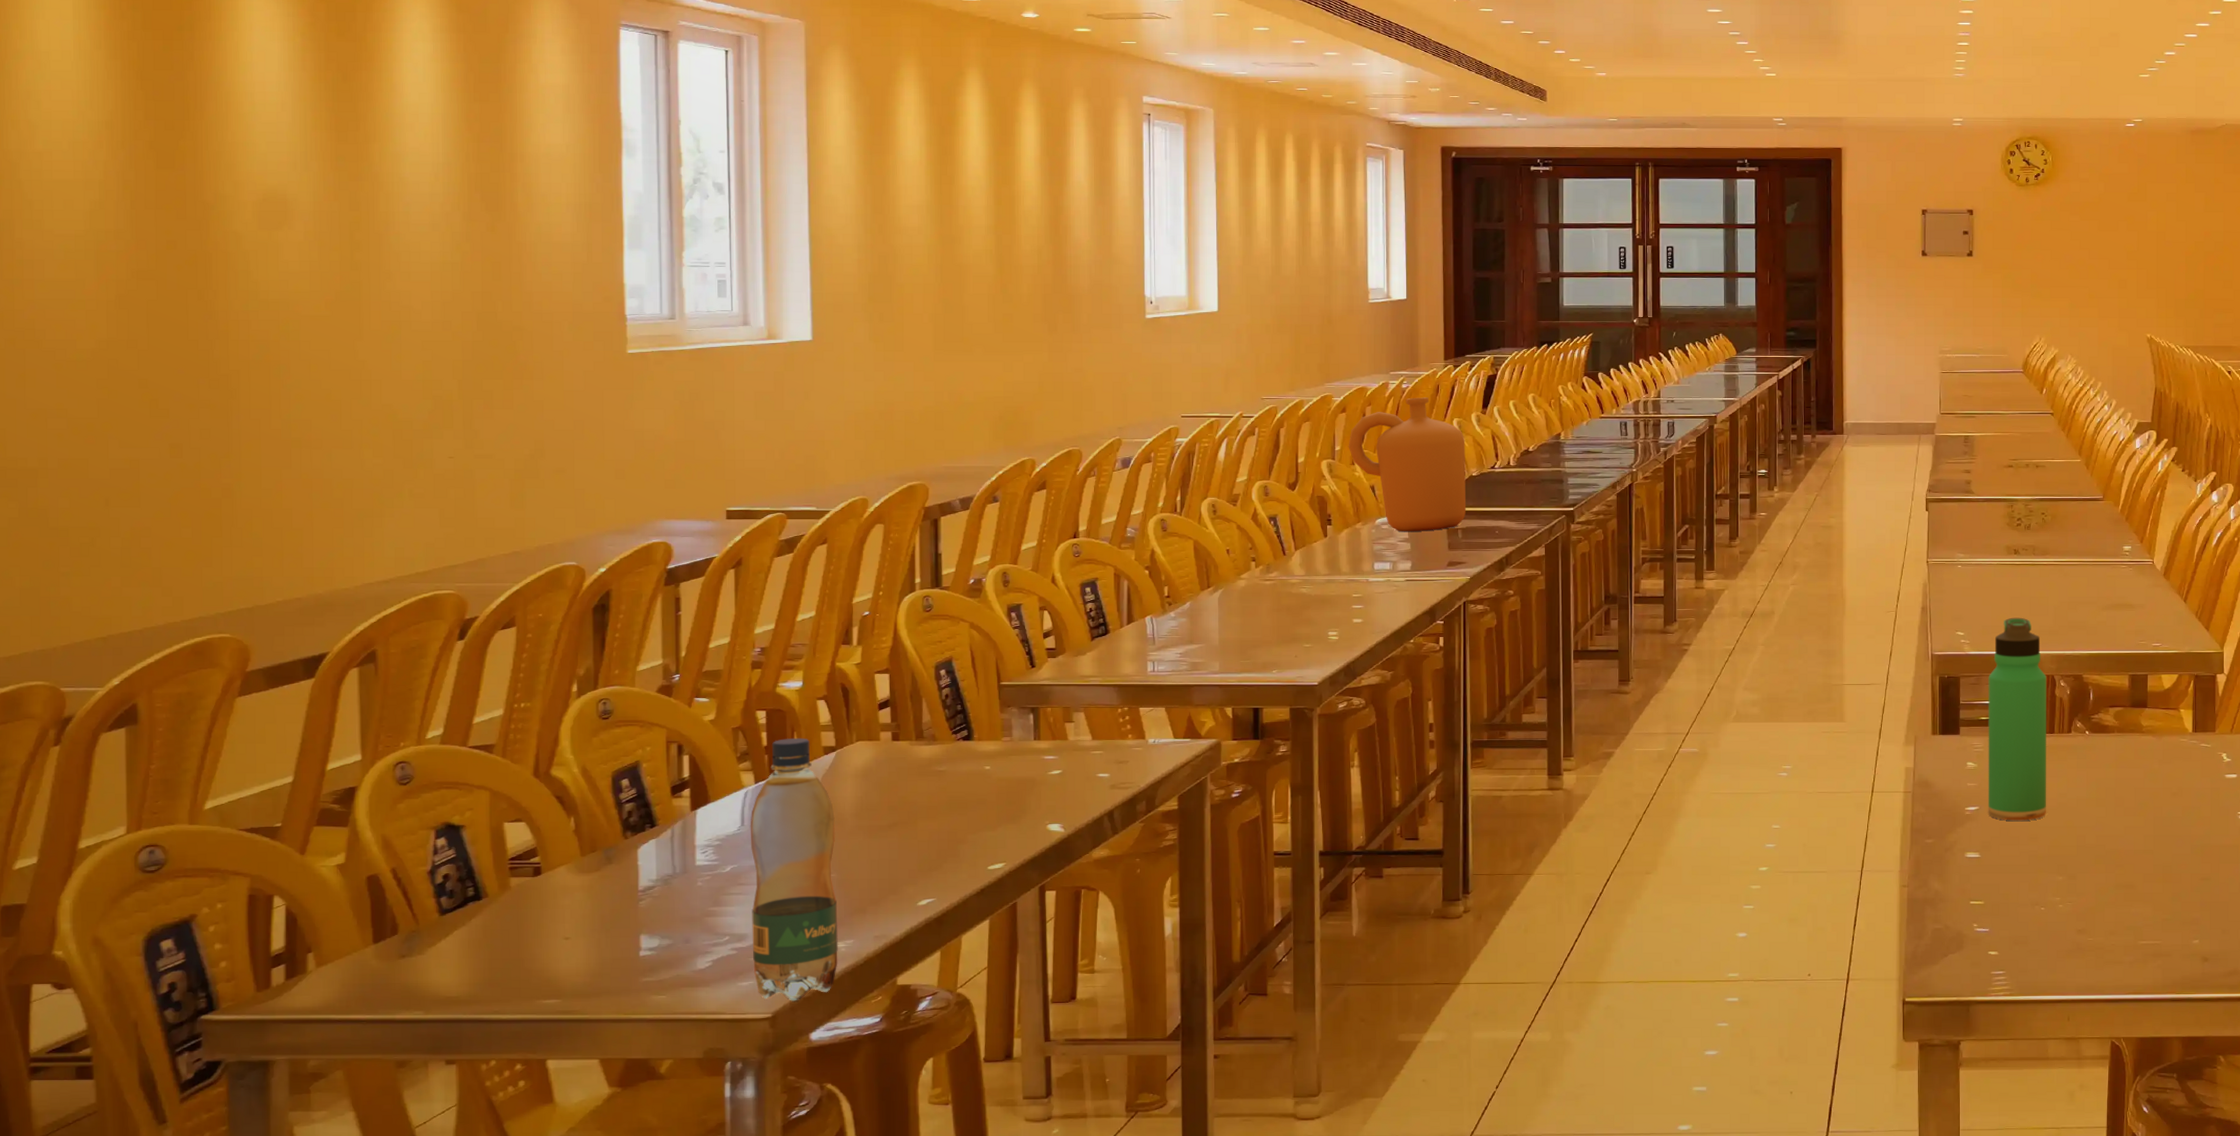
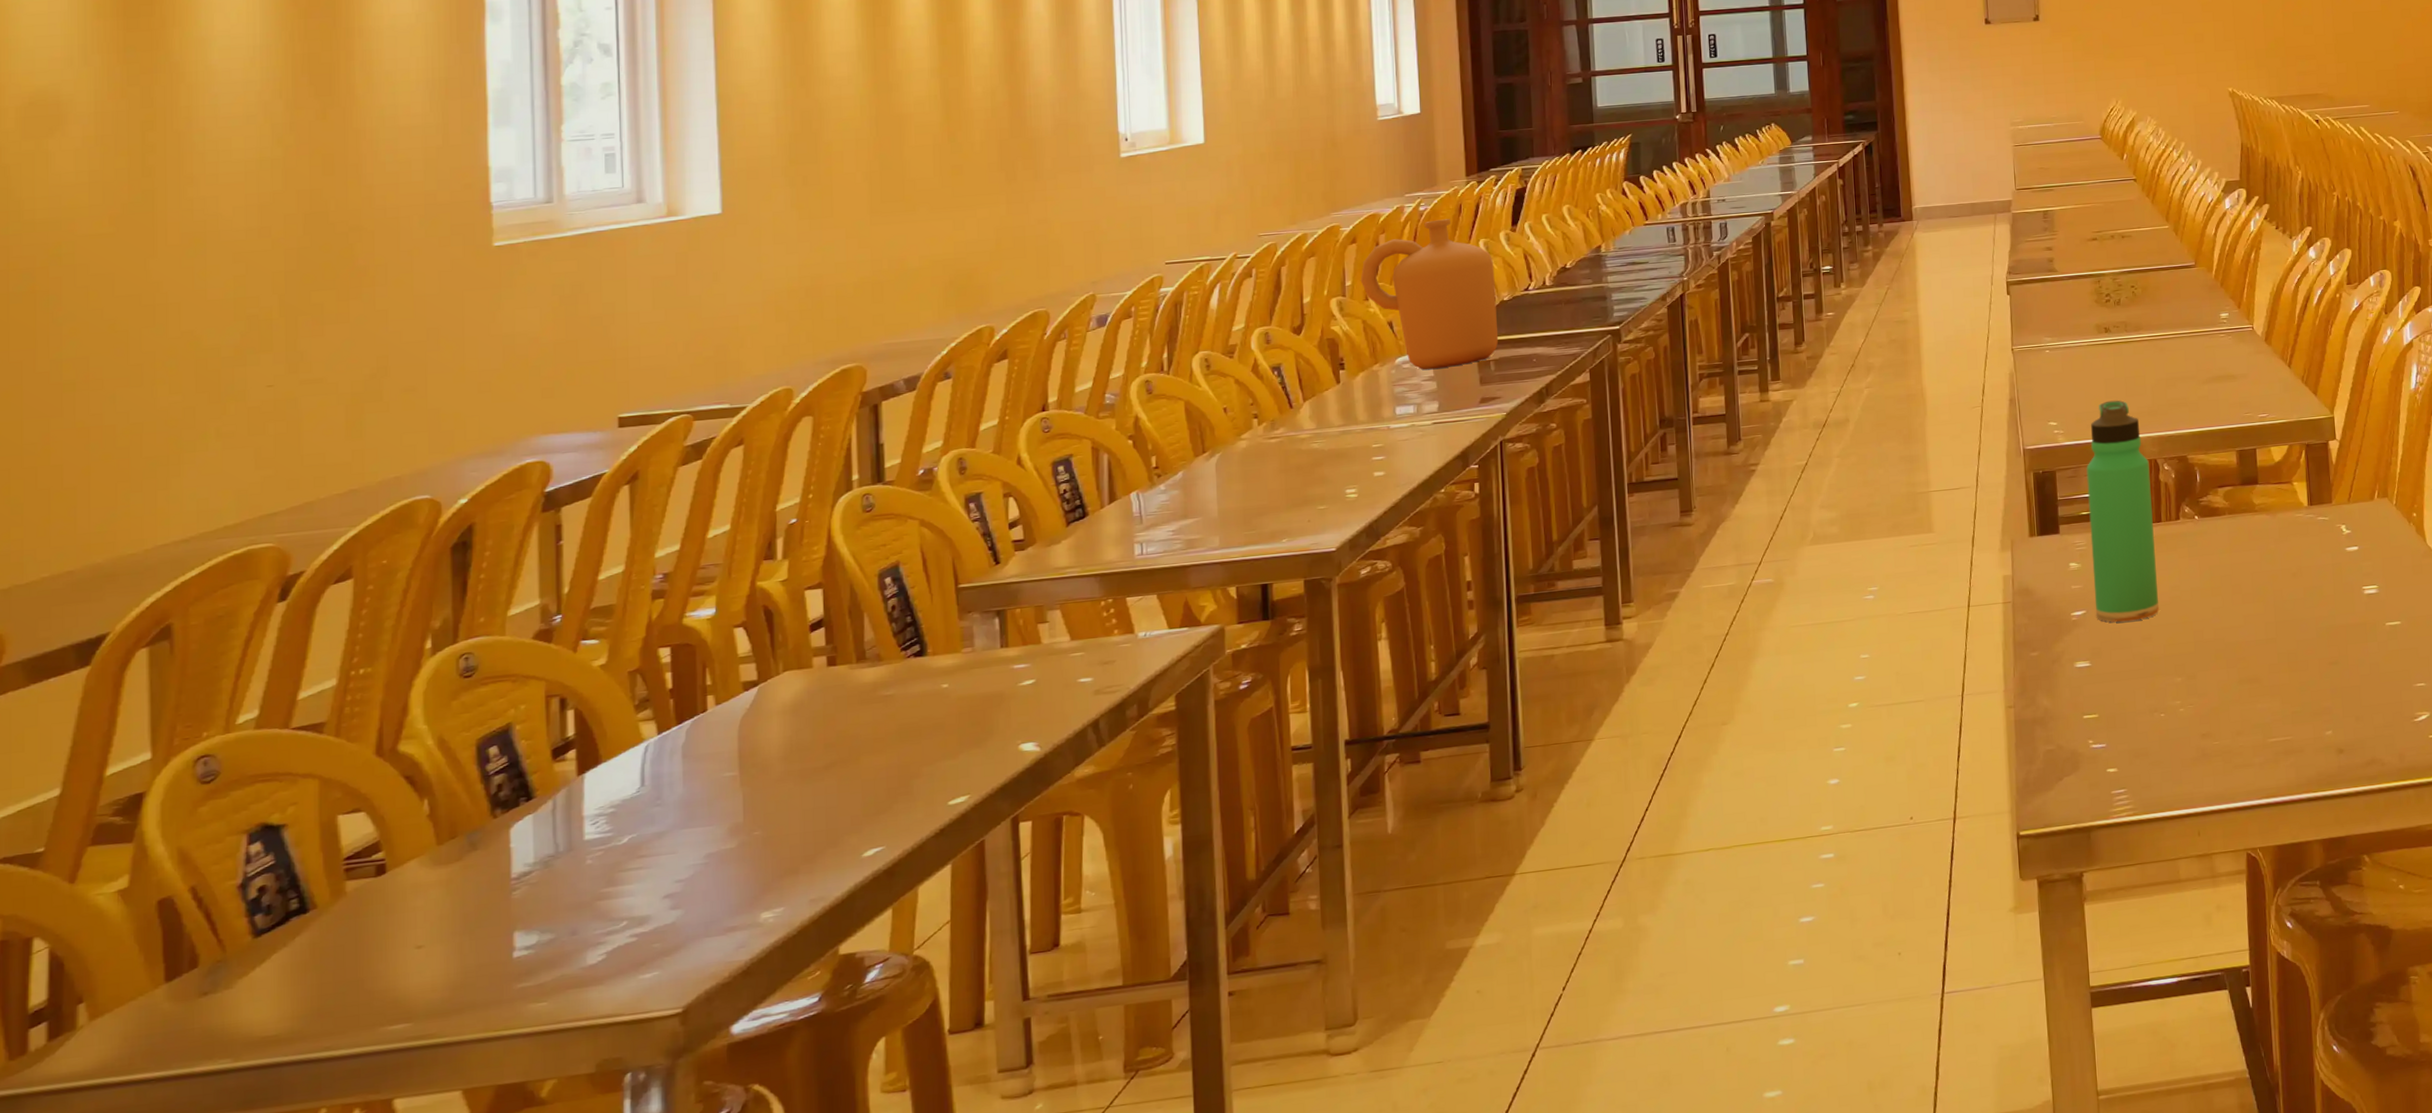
bottle: present [750,737,838,1001] -> none [652,674,765,991]

